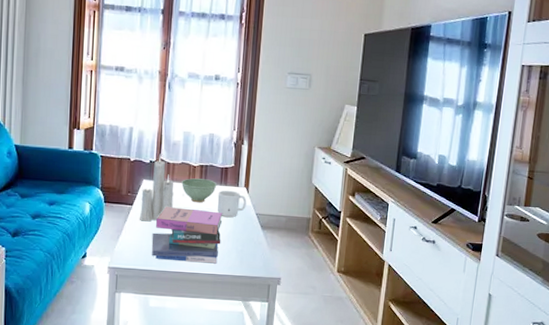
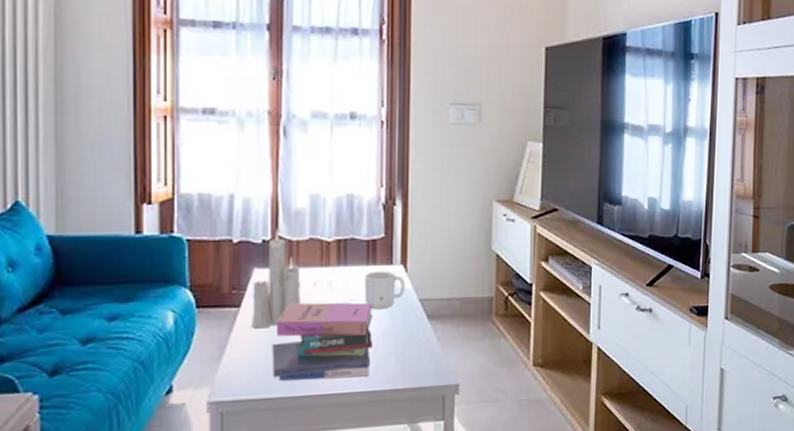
bowl: present [181,178,217,203] -> none [311,258,363,294]

